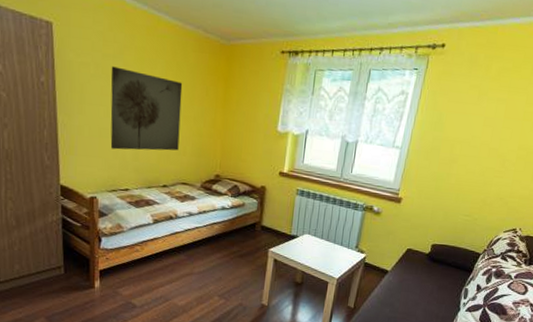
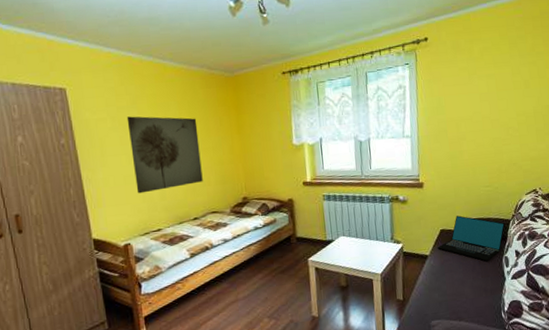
laptop: none [400,238,475,289] -> present [437,215,506,261]

